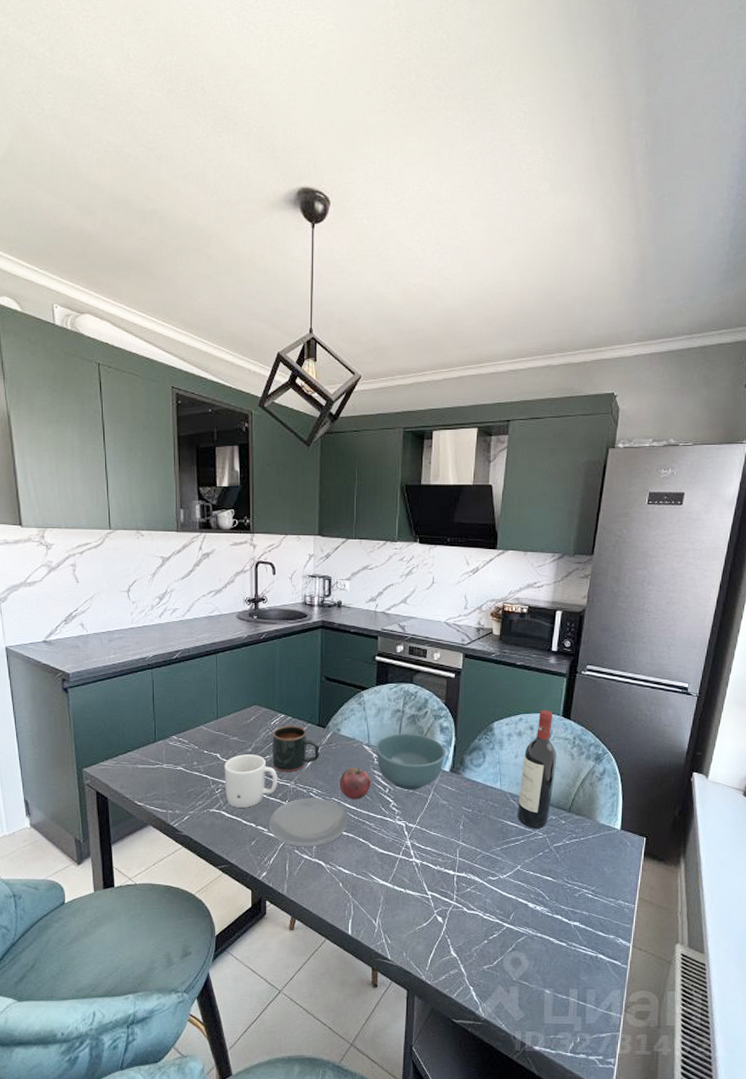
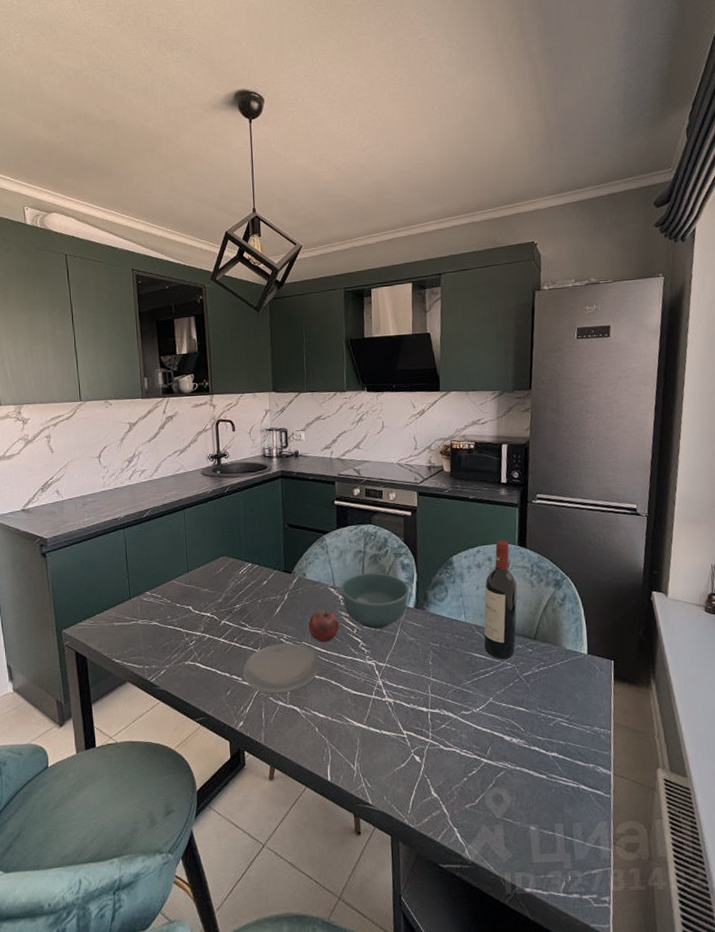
mug: present [224,754,278,808] -> none [196,604,250,659]
mug: present [272,725,320,772] -> none [241,573,288,620]

